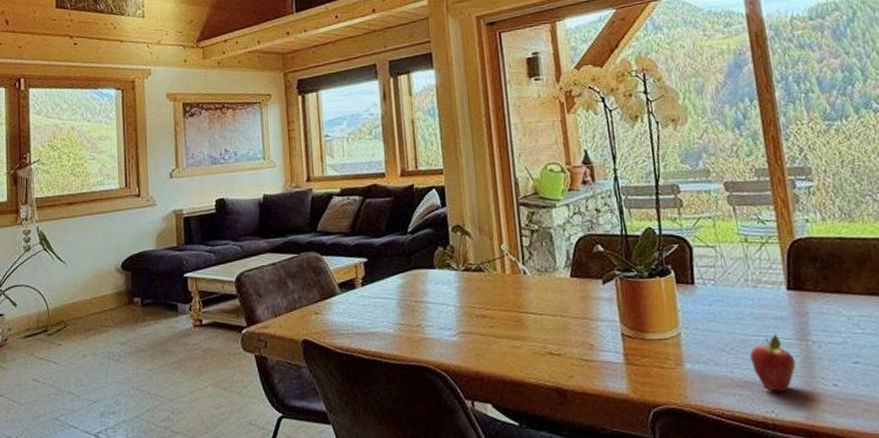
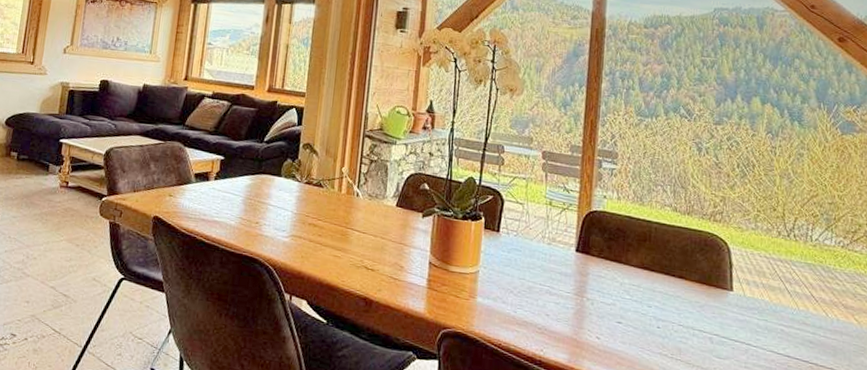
fruit: present [750,333,796,391] -> none [533,286,570,335]

